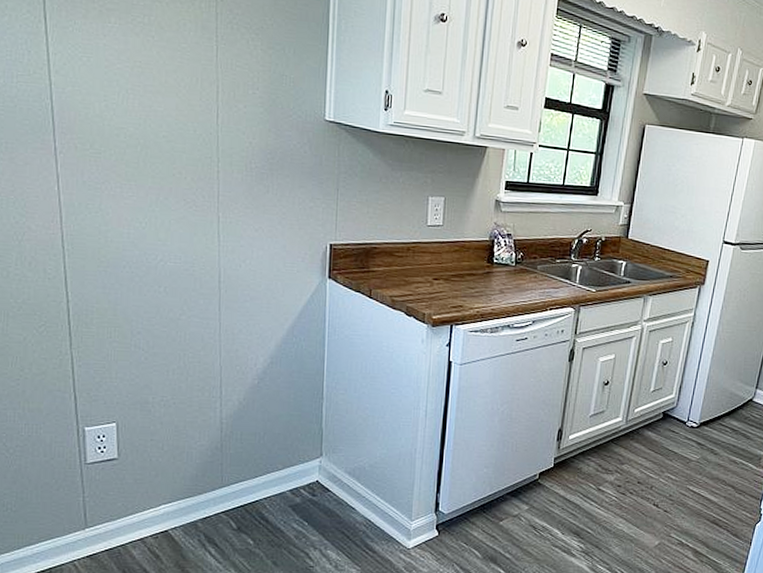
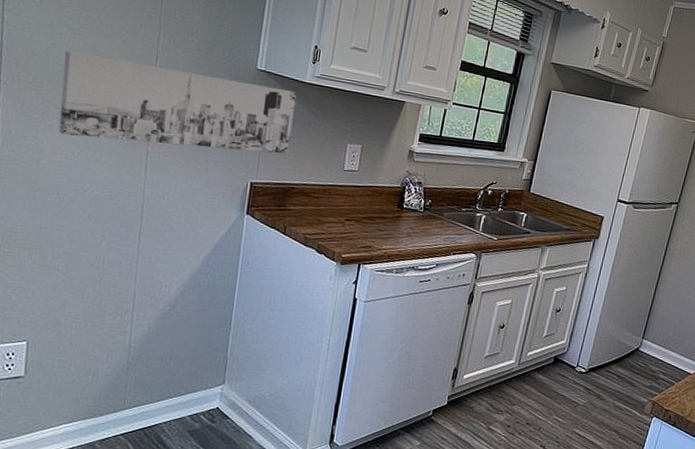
wall art: none [119,112,370,212] -> present [58,50,297,154]

